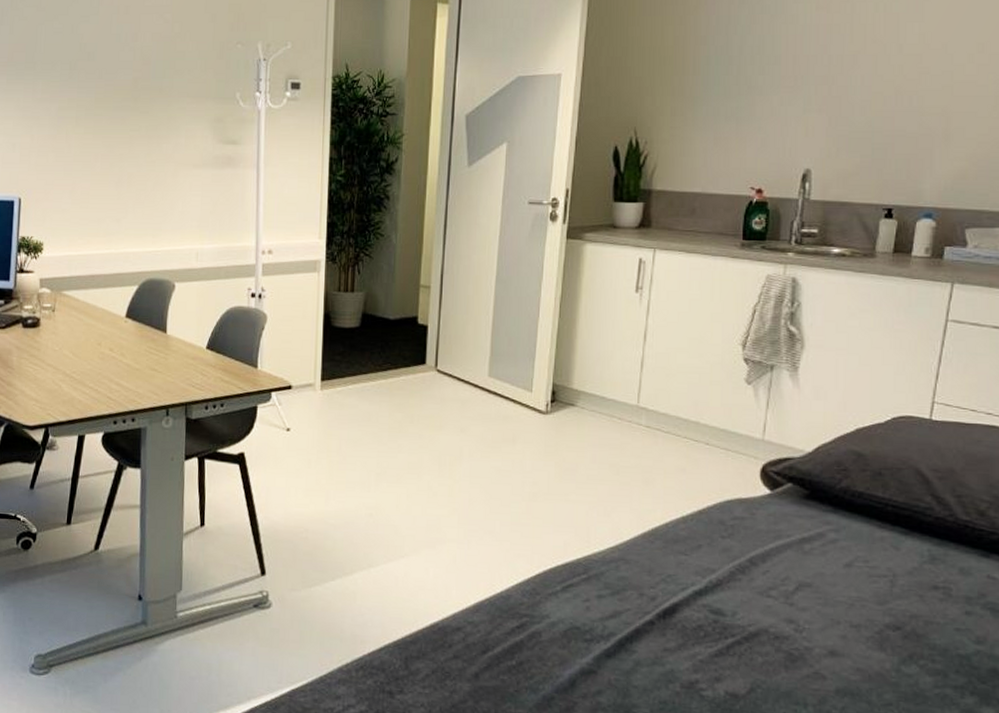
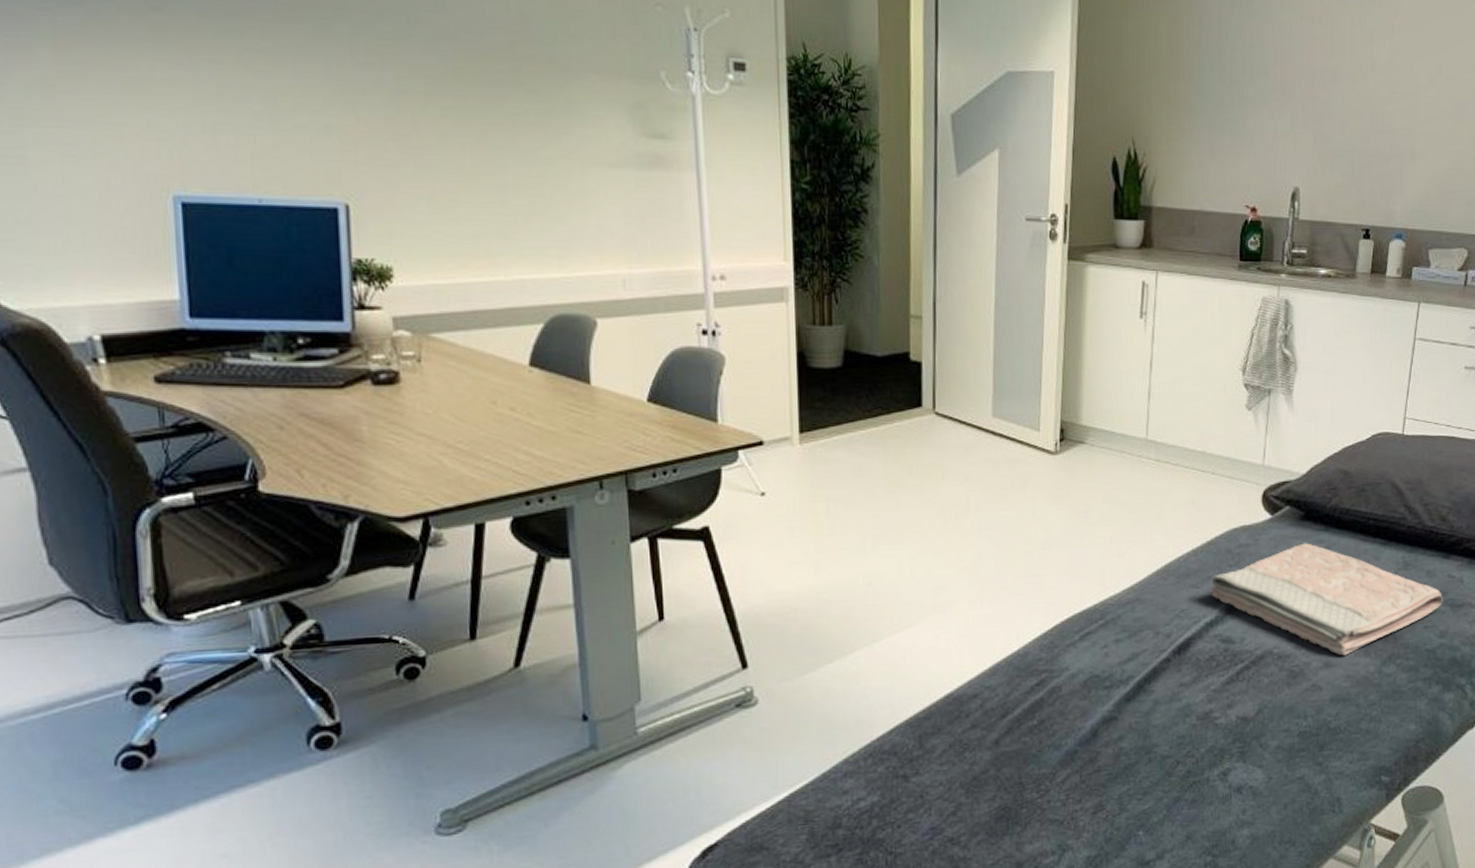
towel: none [700,522,980,647] -> present [1210,543,1443,656]

